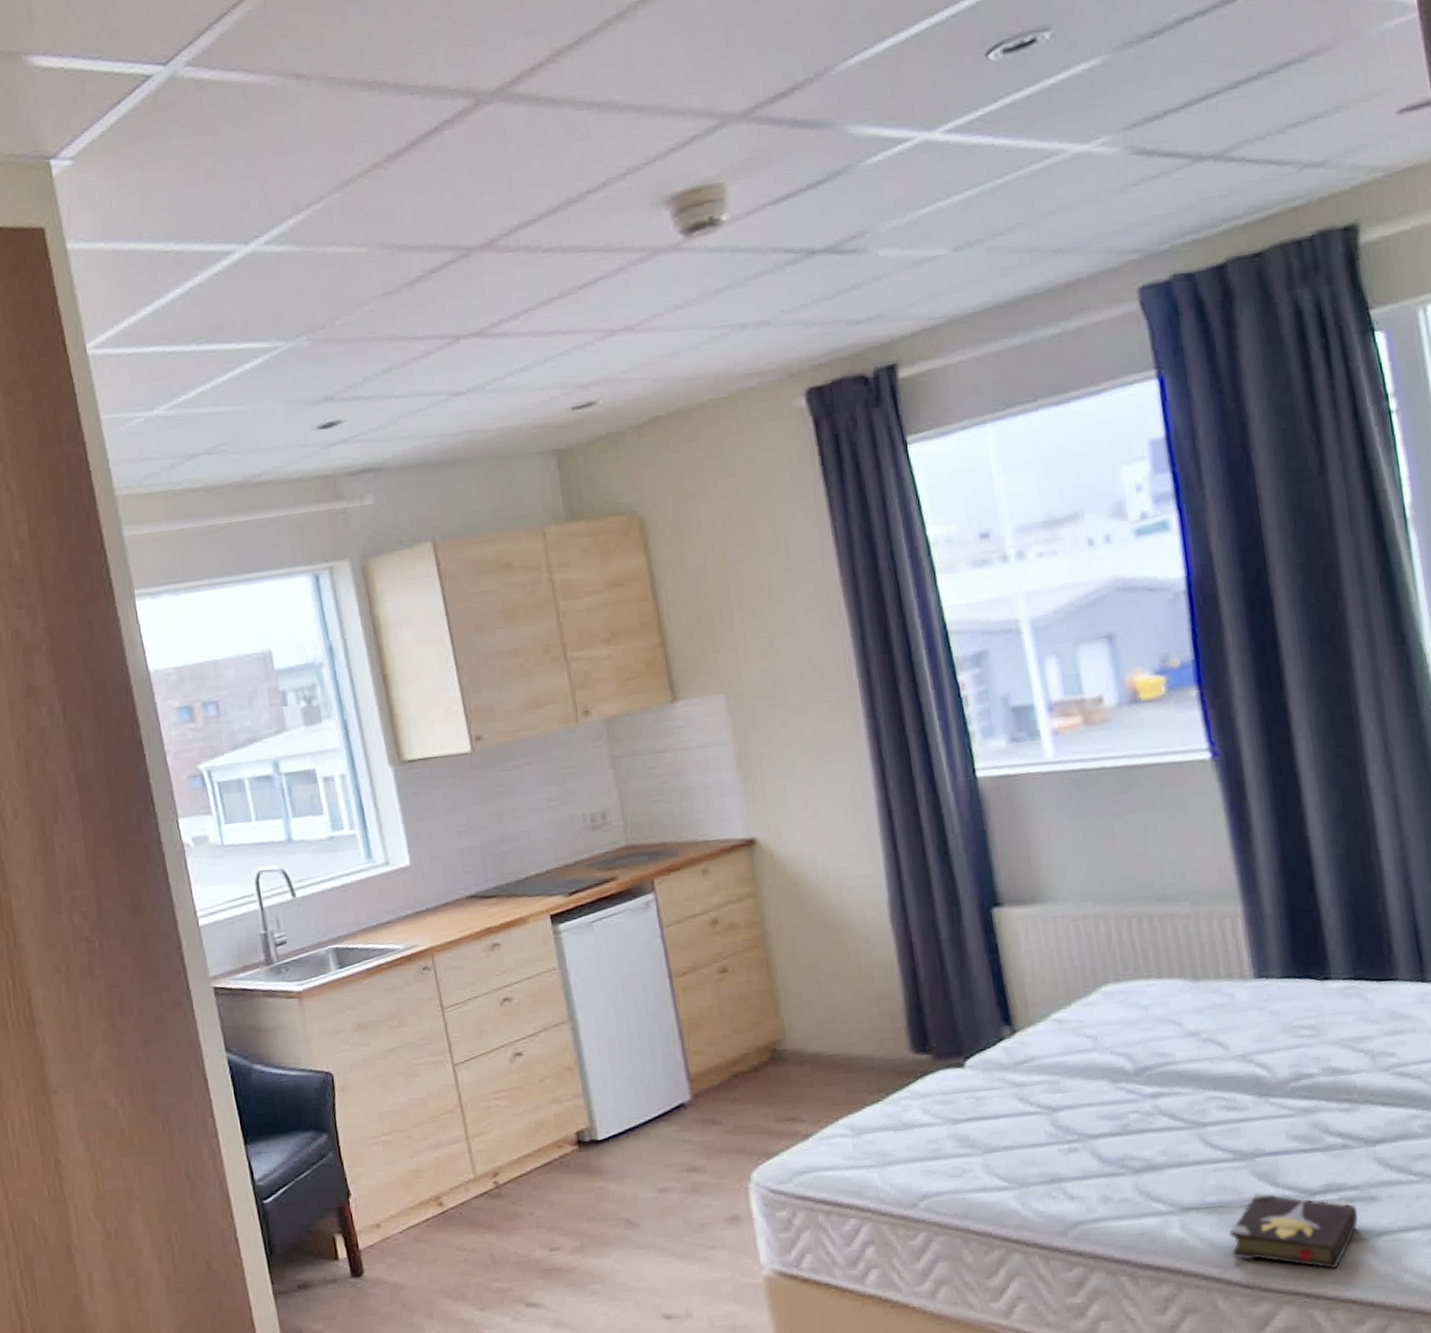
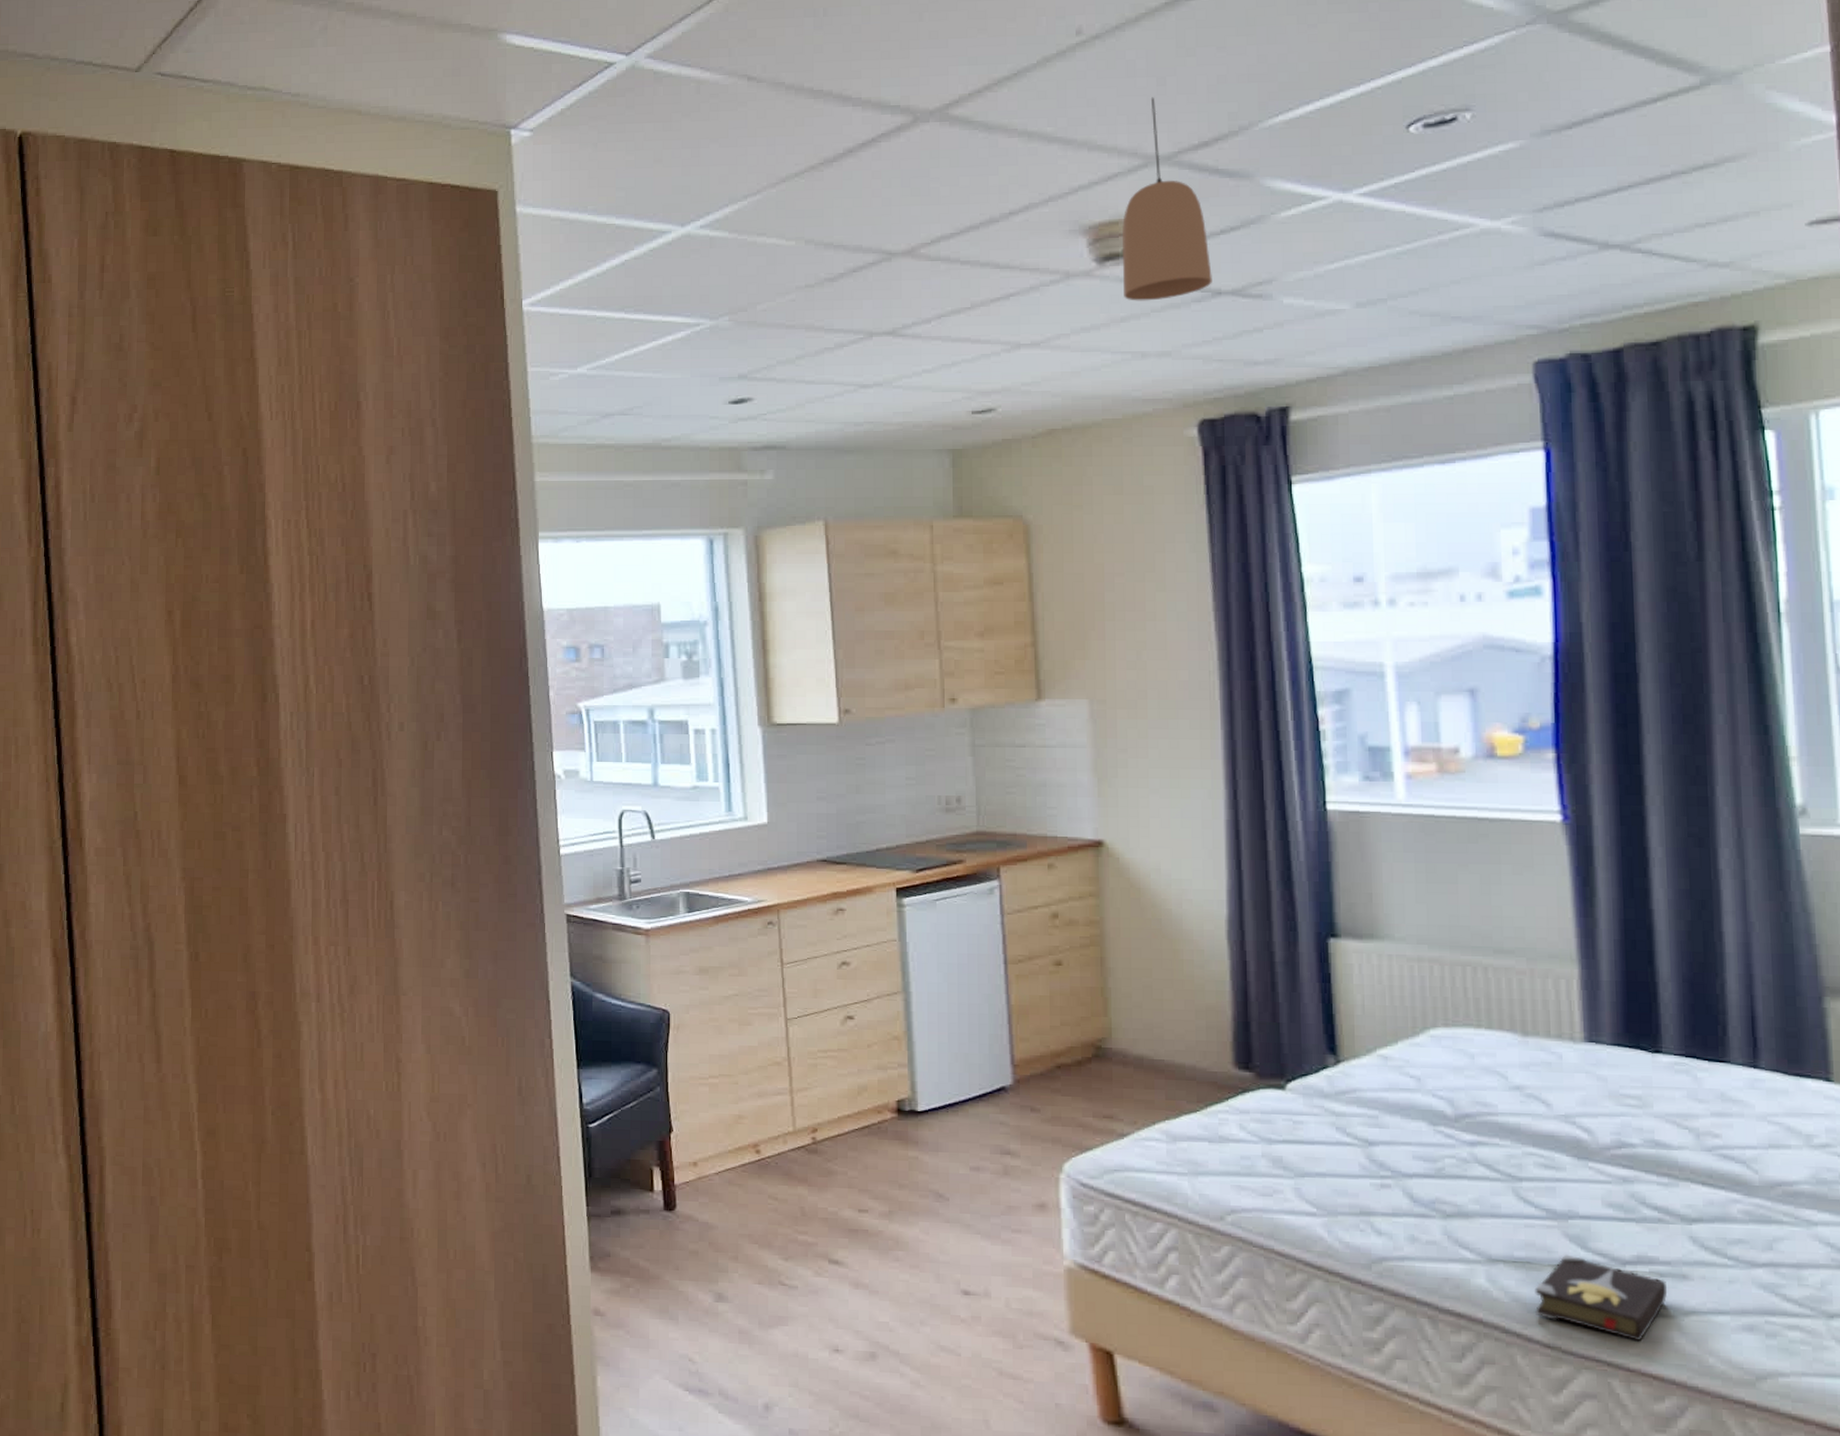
pendant light: none [705,51,804,271] -> present [1121,97,1212,301]

